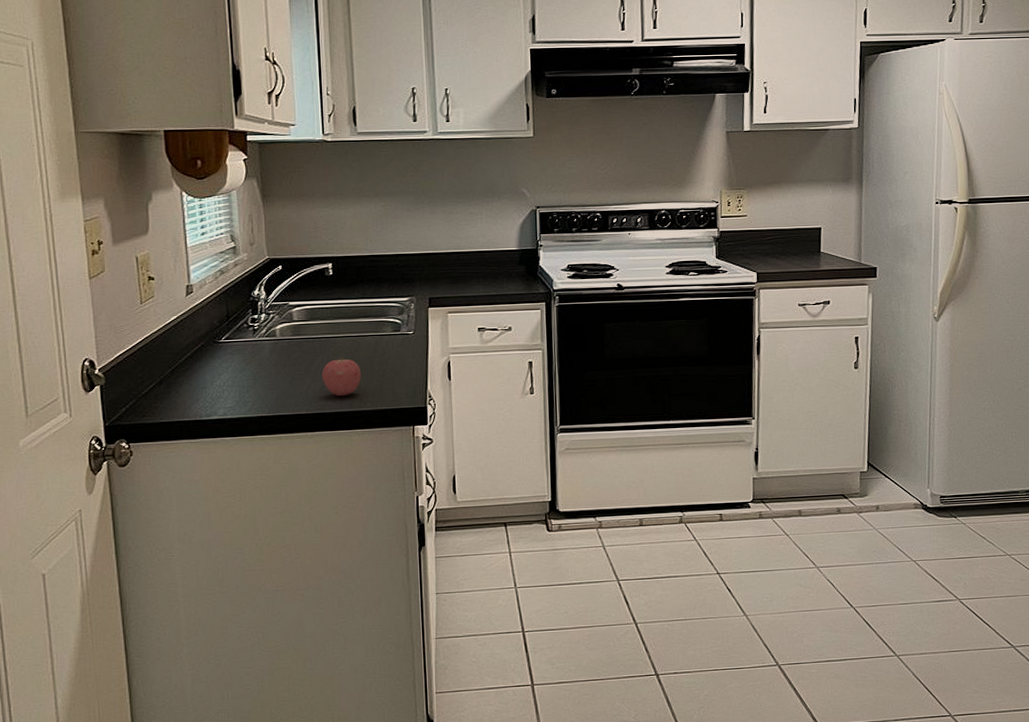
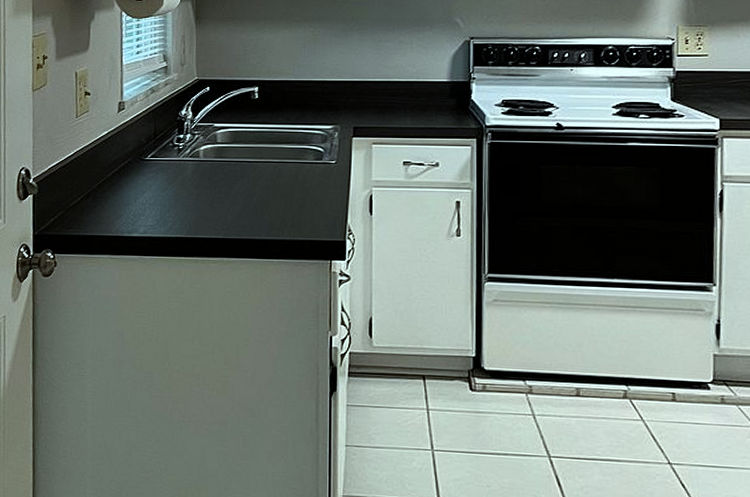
apple: present [321,356,361,397] -> none [241,182,280,223]

